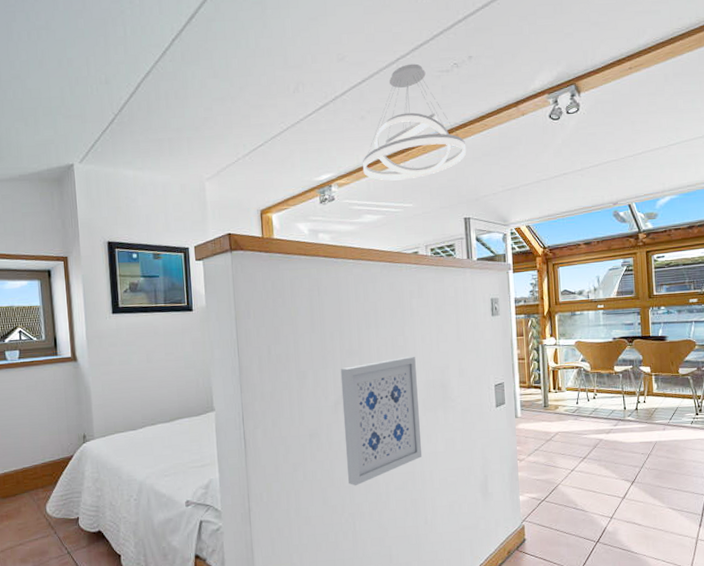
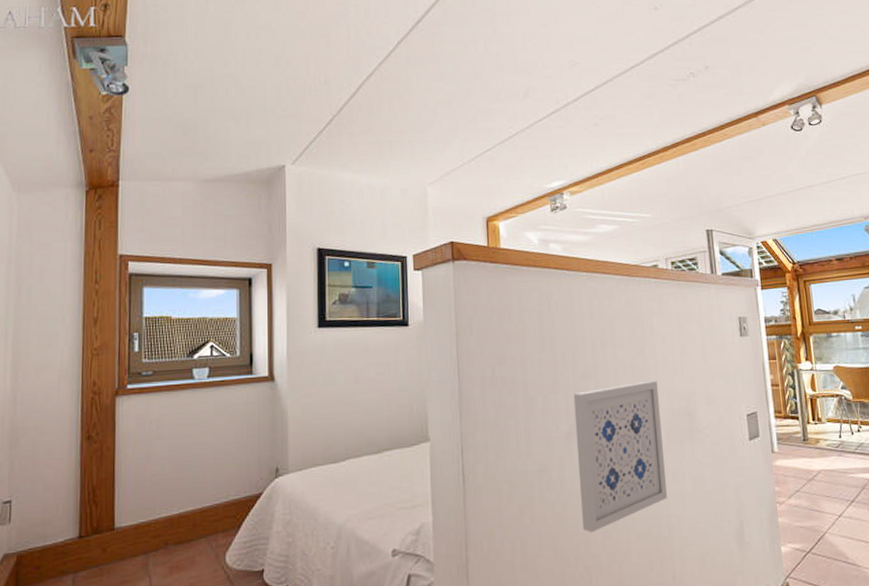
pendant light: present [362,63,467,181] -> none [596,72,706,190]

